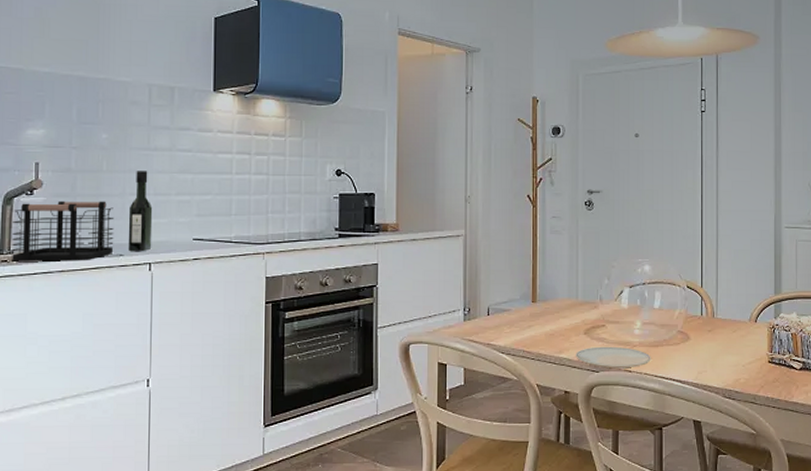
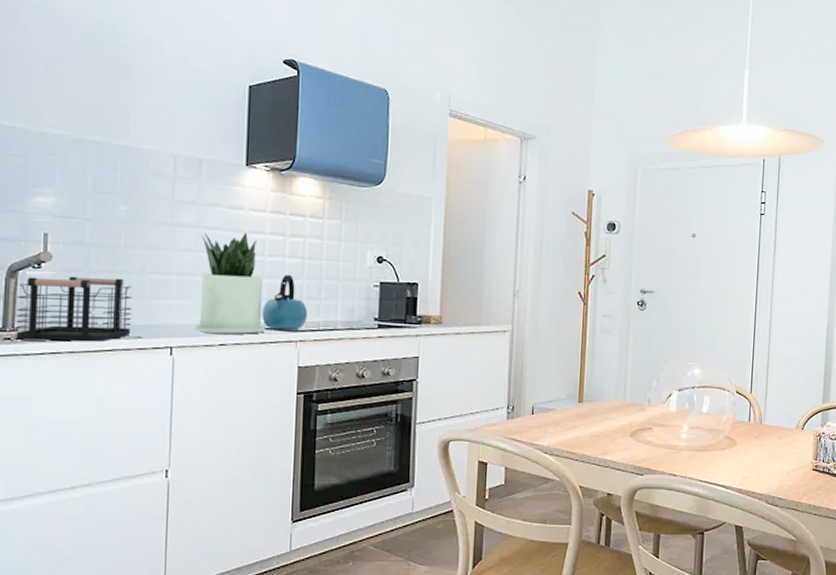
bottle: present [128,171,153,252] -> none [147,247,176,335]
planter: none [168,153,237,249] -> present [192,232,267,335]
kettle: none [231,191,273,243] -> present [262,275,307,330]
plate: present [576,346,651,369] -> none [620,449,697,472]

